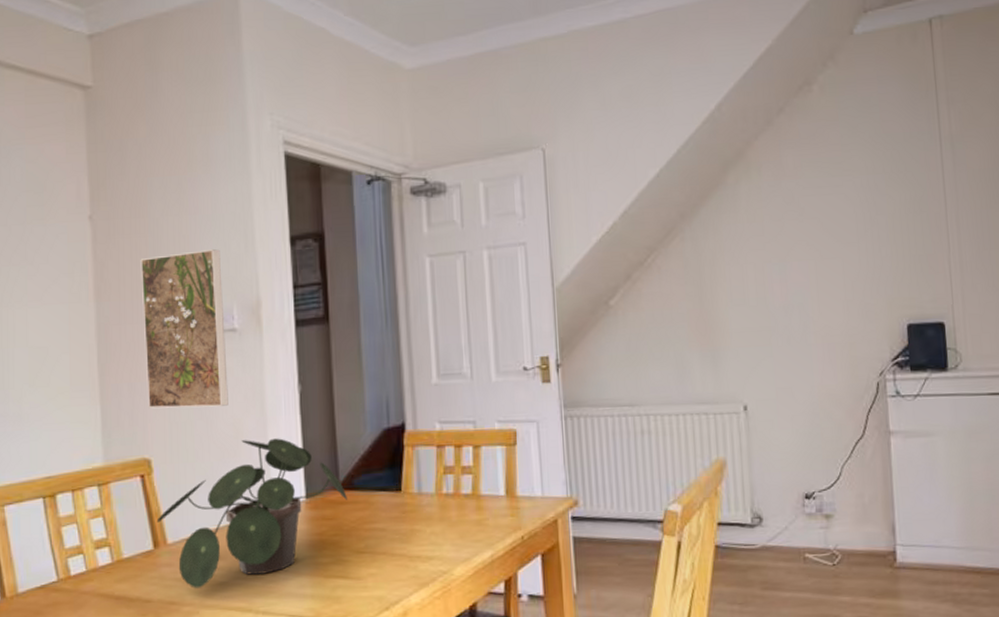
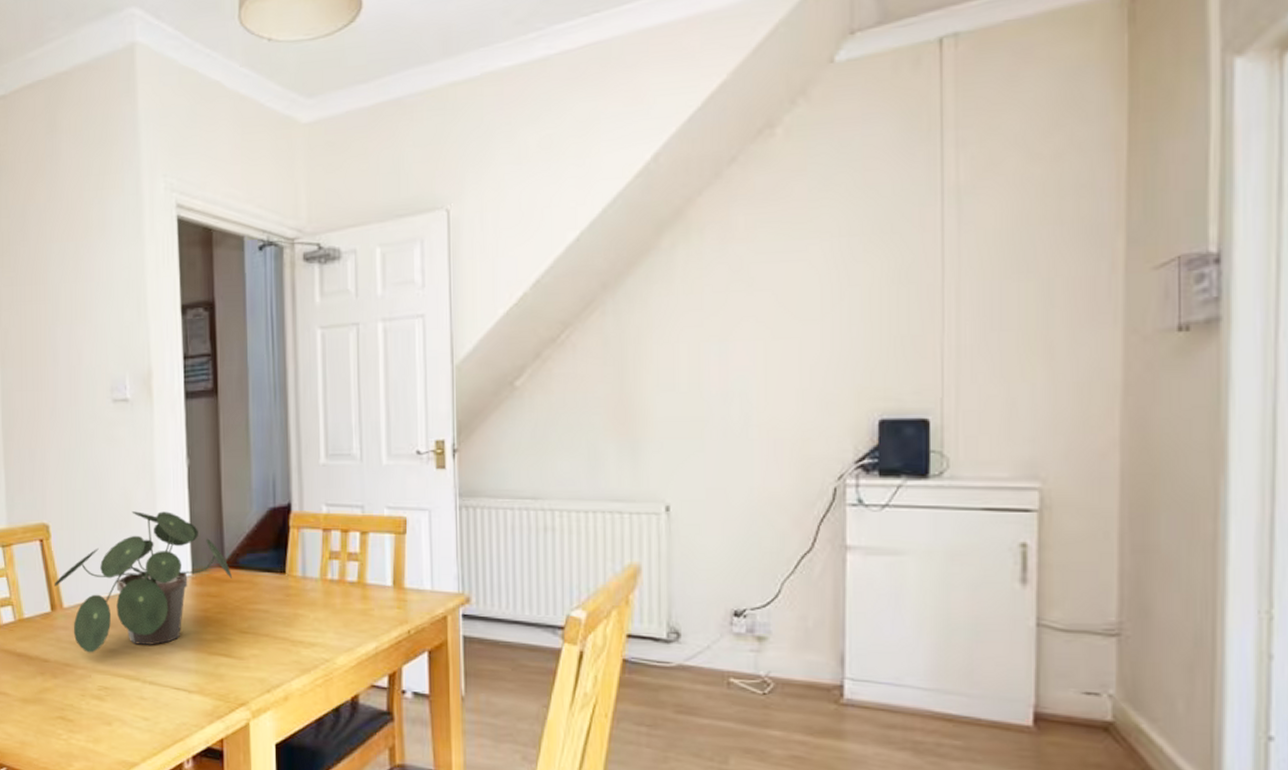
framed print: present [140,249,228,409] -> none [40,317,120,476]

